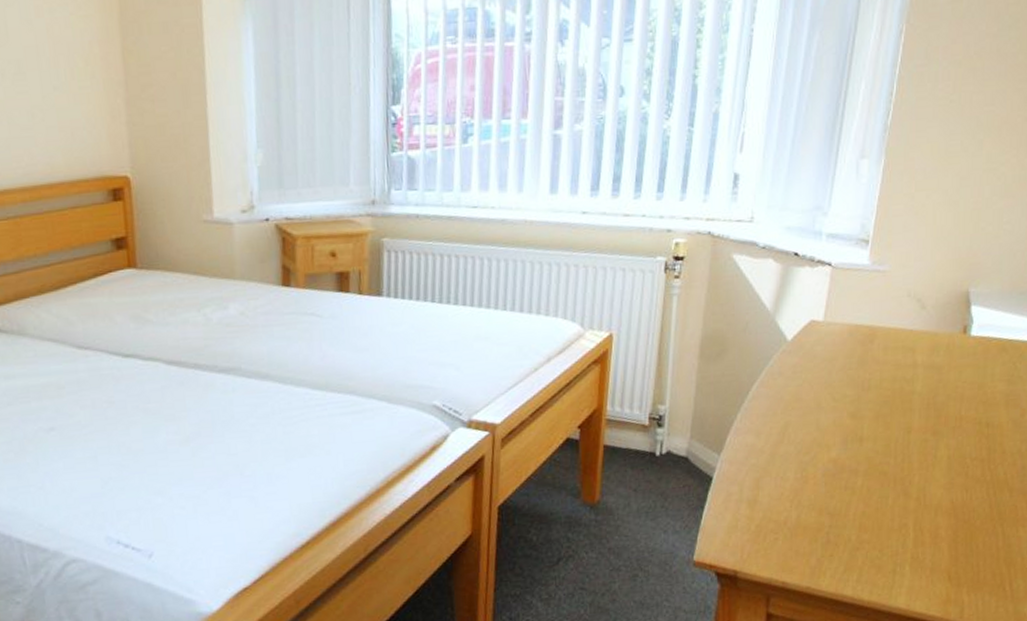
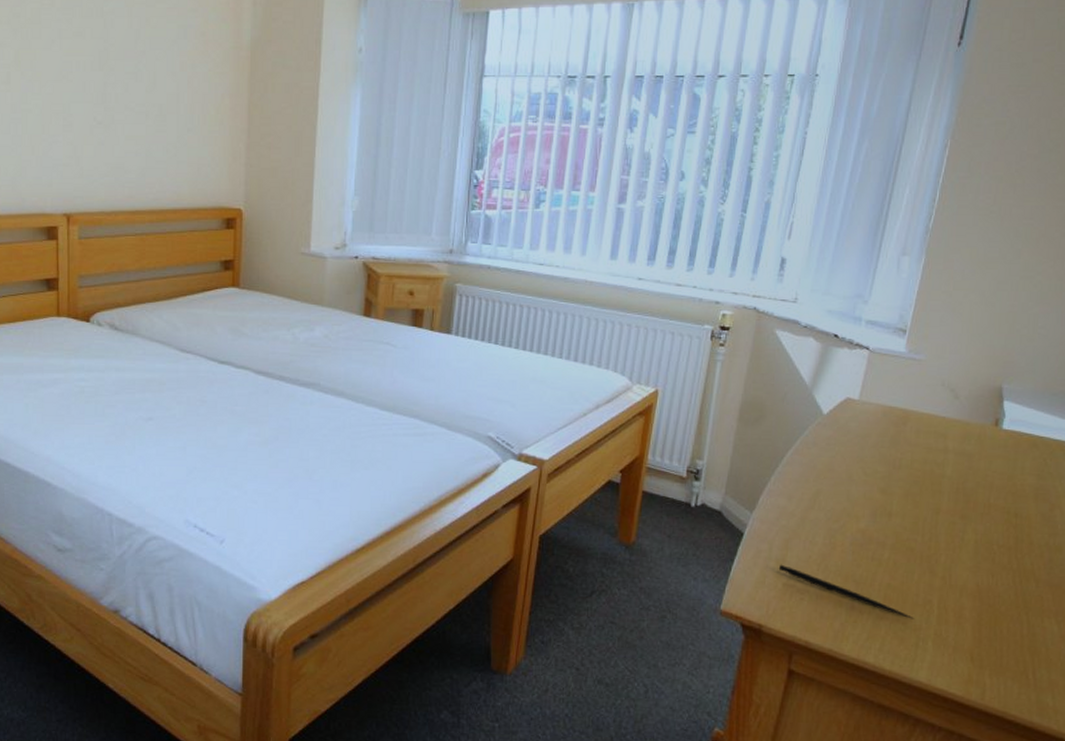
pen: none [750,505,890,546] -> present [778,564,914,619]

